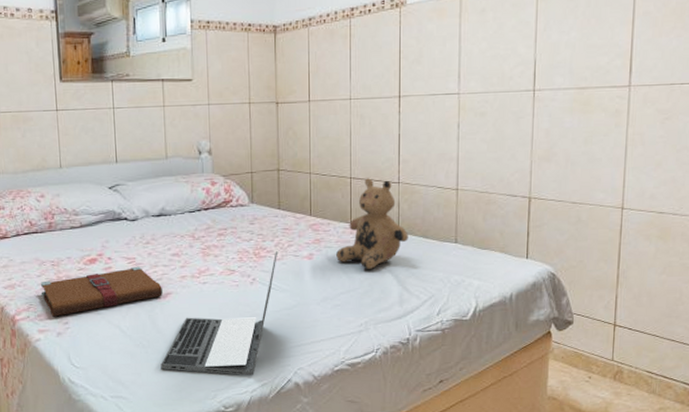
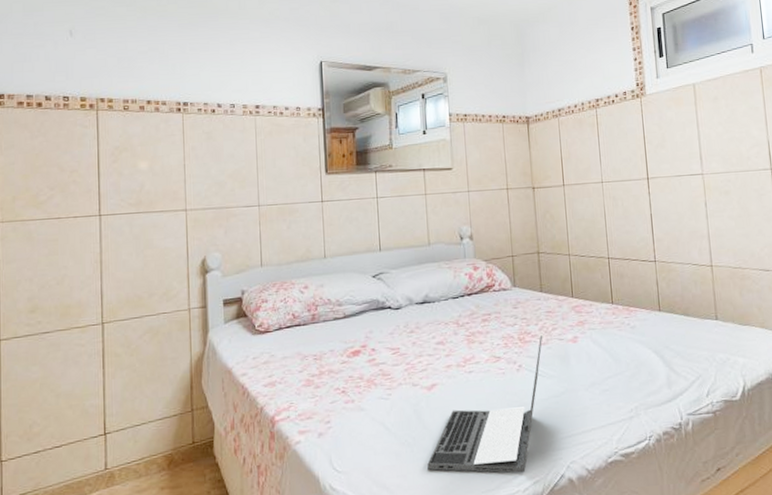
book: present [40,266,163,317] -> none [301,357,428,416]
teddy bear: present [336,178,408,270] -> none [600,257,670,352]

